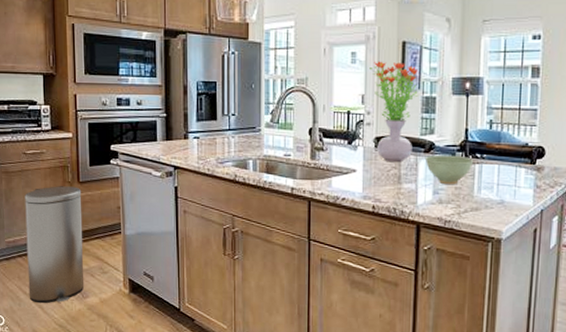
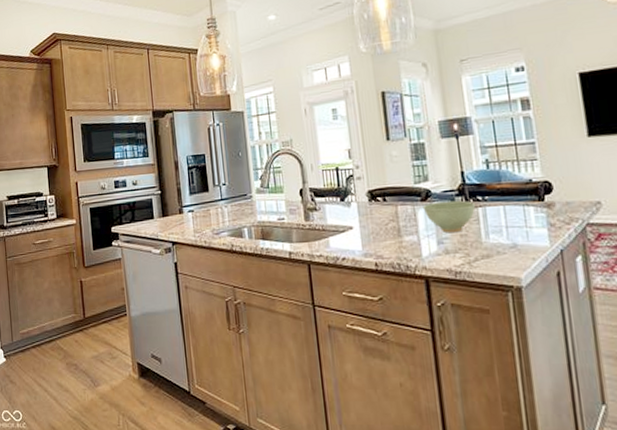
pedal bin: present [25,186,85,304] -> none [36,272,95,395]
flower arrangement: present [369,61,419,163] -> none [352,113,409,216]

